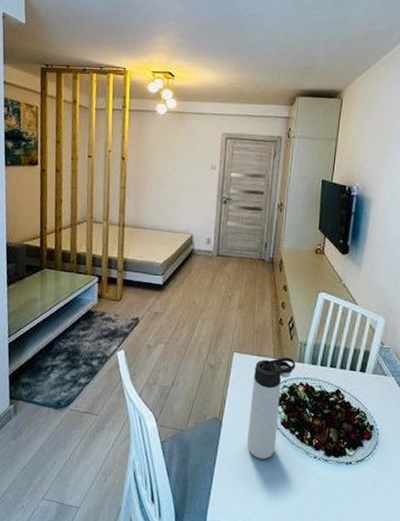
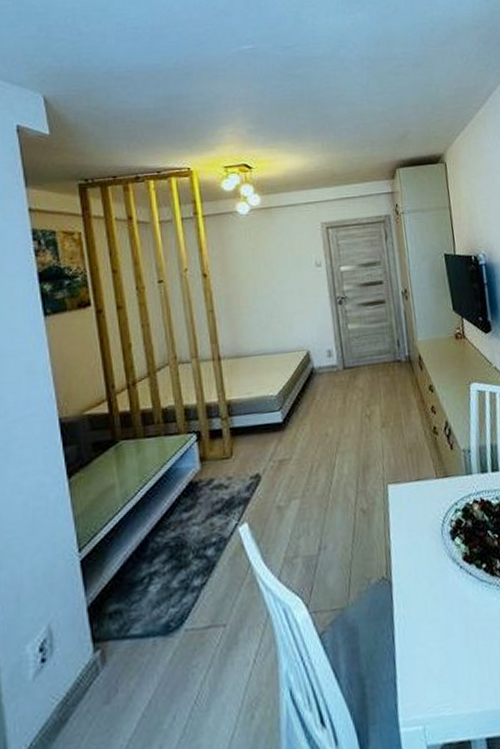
thermos bottle: present [247,357,296,460] -> none [417,471,464,616]

